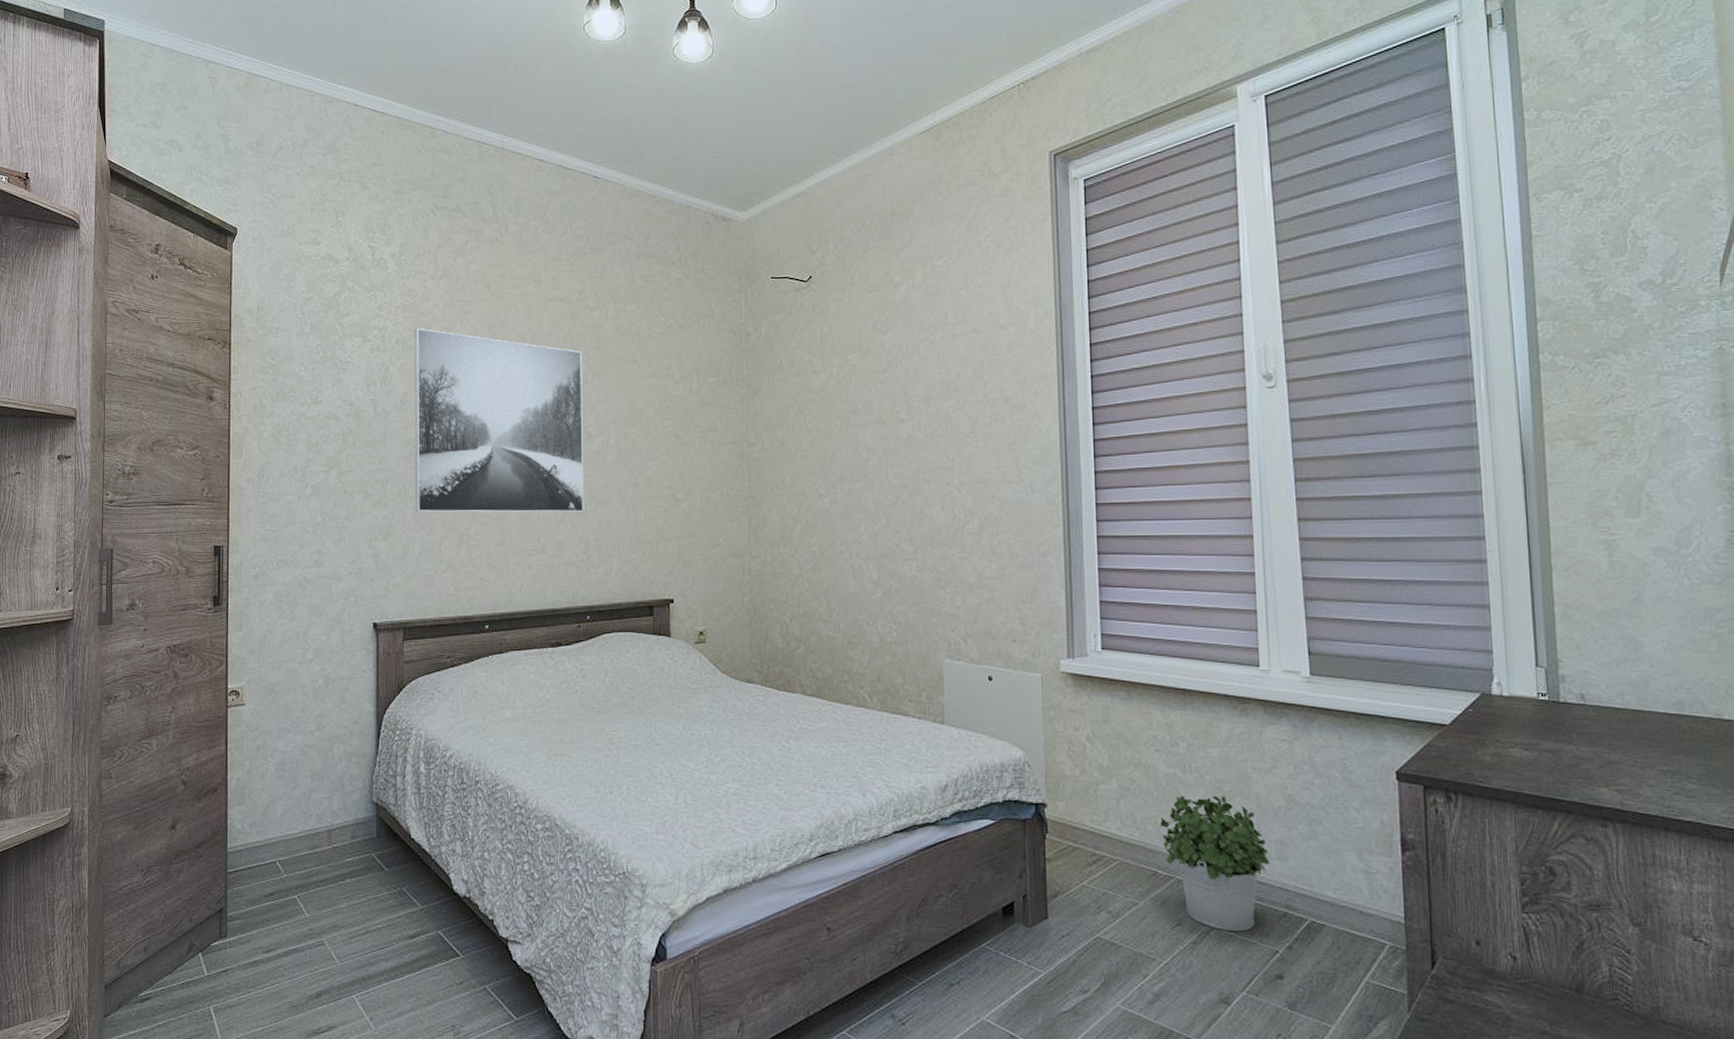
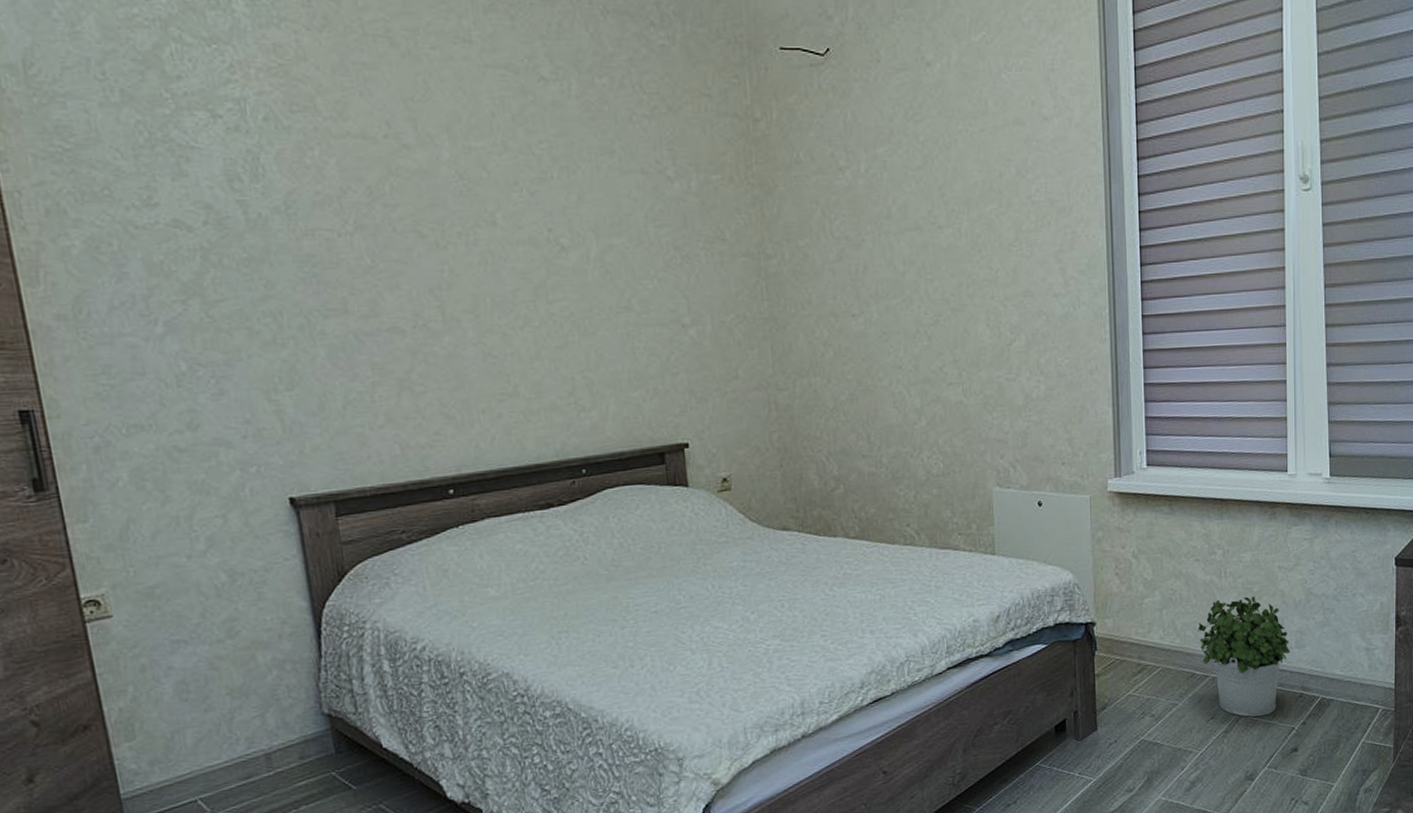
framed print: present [414,327,584,513] -> none [291,99,566,352]

